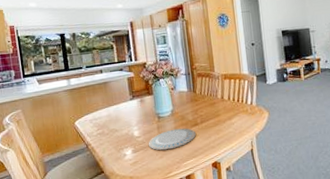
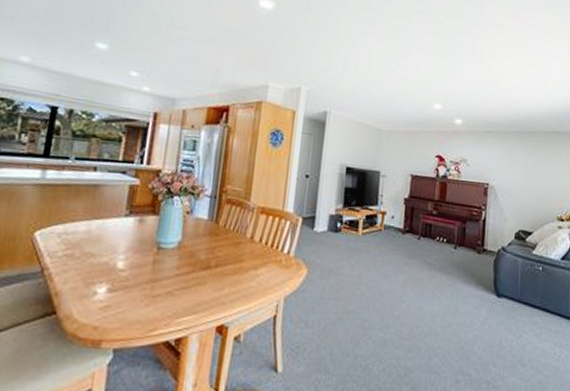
plate: present [148,128,196,151] -> none [133,268,205,297]

